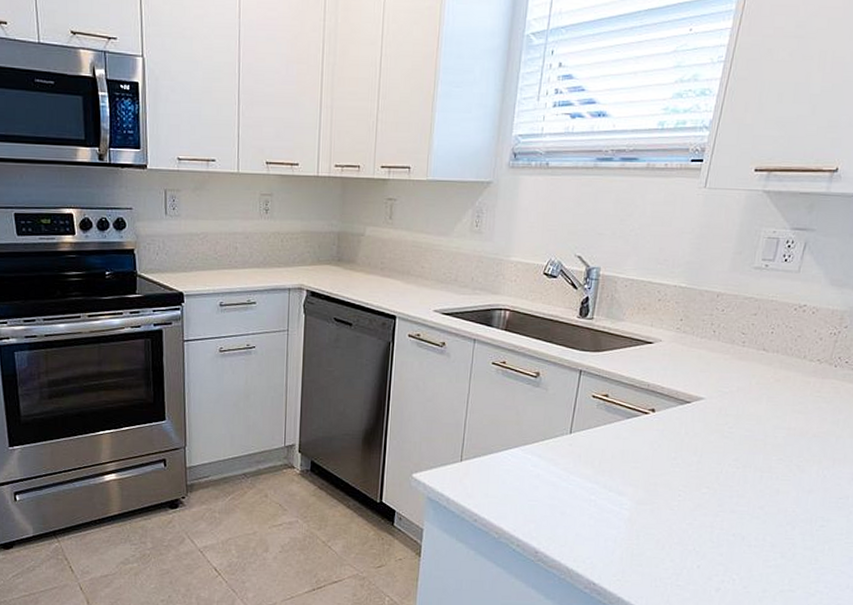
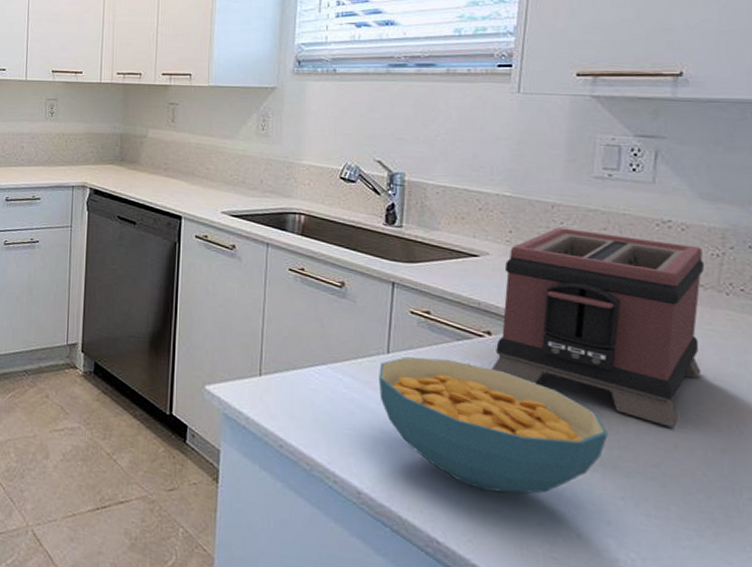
cereal bowl: none [560,435,731,540] -> present [379,357,608,494]
toaster: none [652,314,824,477] -> present [492,227,705,428]

